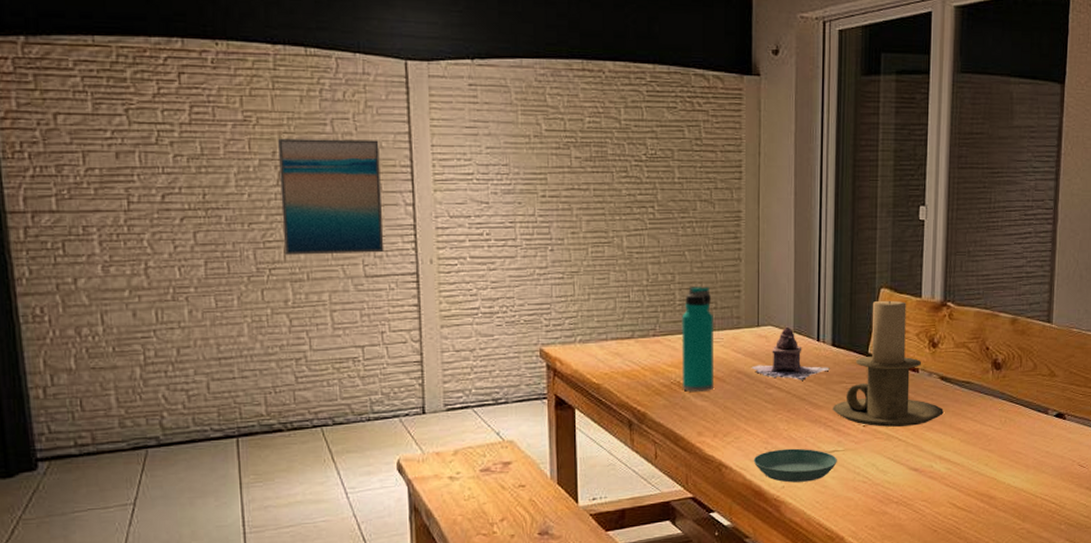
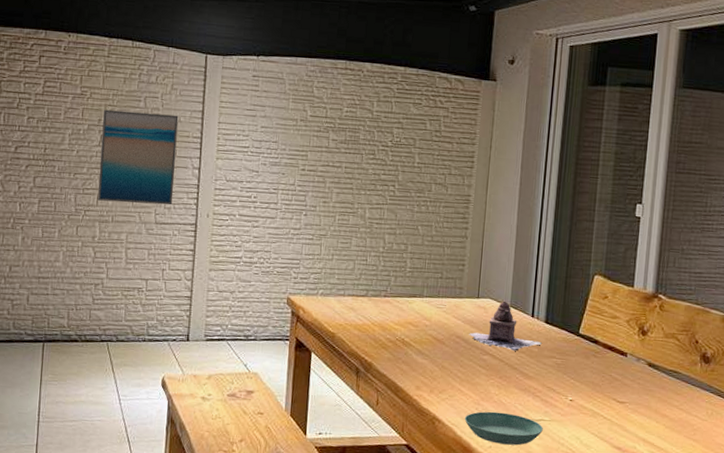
water bottle: present [681,286,715,392] -> none [405,257,439,351]
candle holder: present [832,300,944,427] -> none [541,286,650,407]

